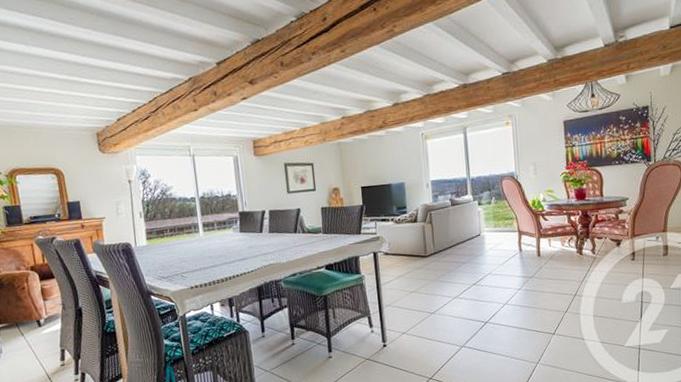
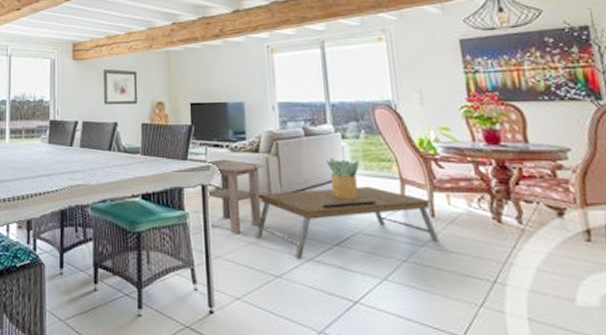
side table: none [377,230,423,287] -> present [207,159,266,235]
coffee table: none [416,239,542,298] -> present [256,185,439,258]
potted plant: none [468,220,491,251] -> present [327,157,360,199]

